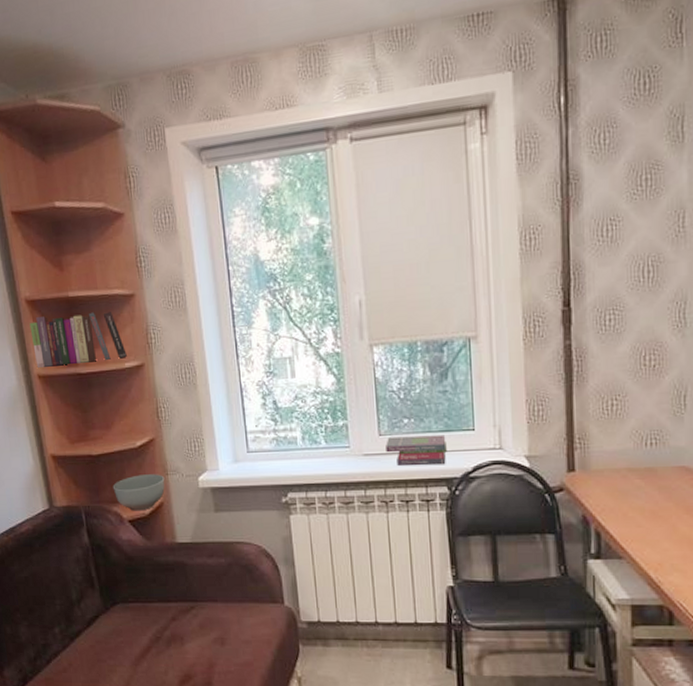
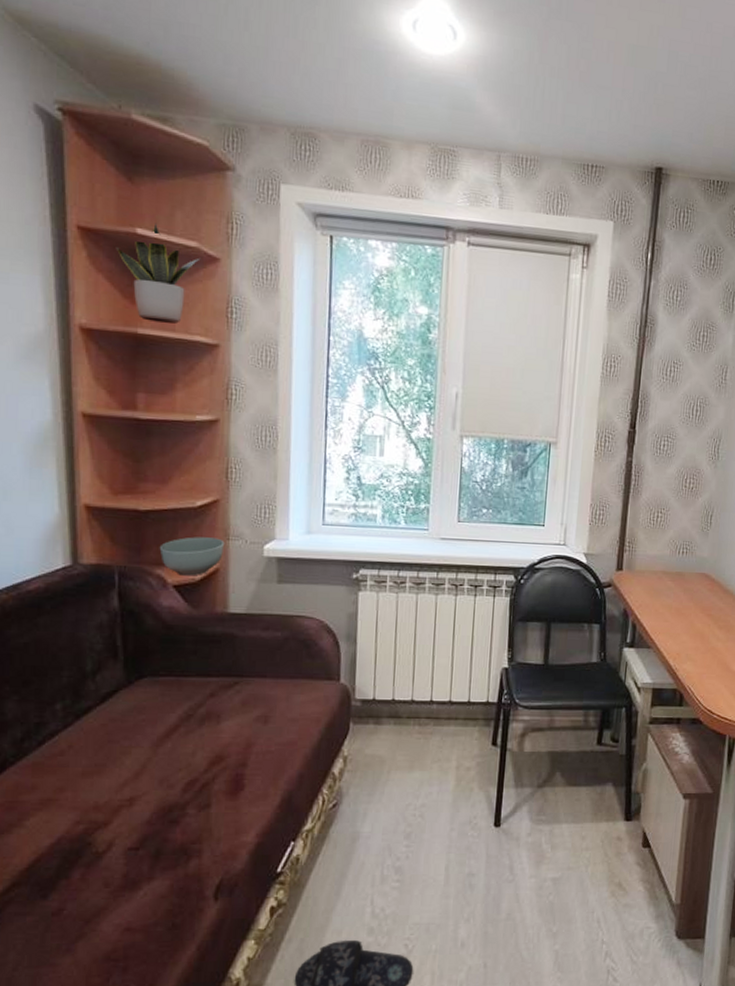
books: present [29,312,127,369] -> none [80,349,200,410]
potted plant: none [41,193,107,284] -> present [115,223,199,324]
books: present [386,435,447,467] -> none [462,524,519,555]

